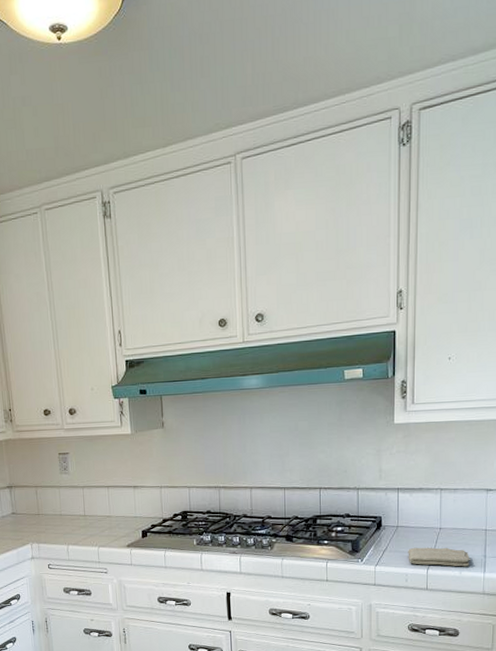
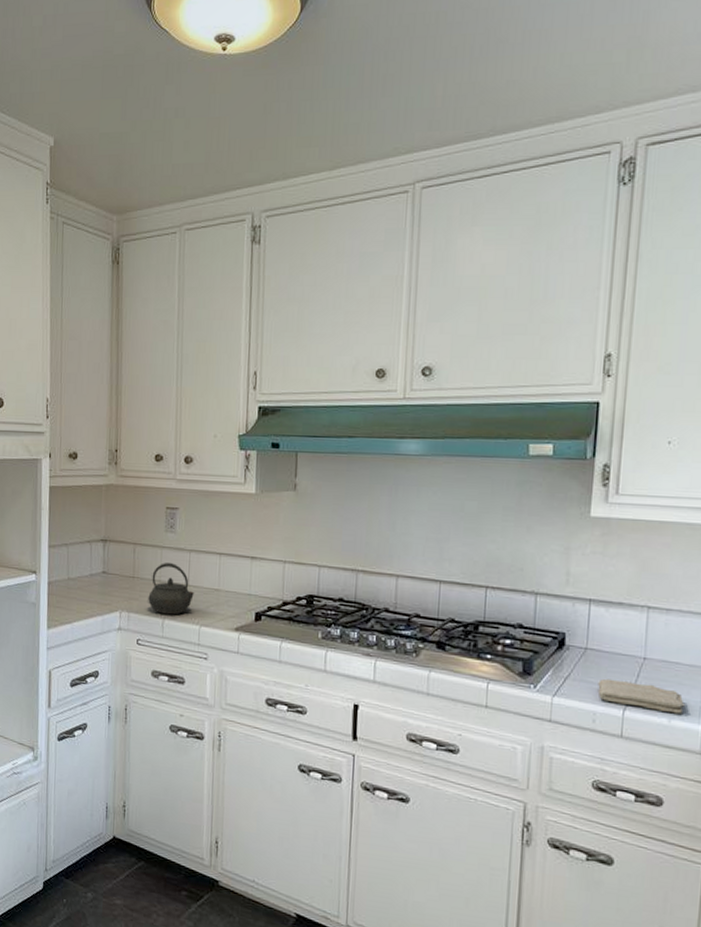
kettle: none [53,499,91,542] -> present [148,563,195,615]

